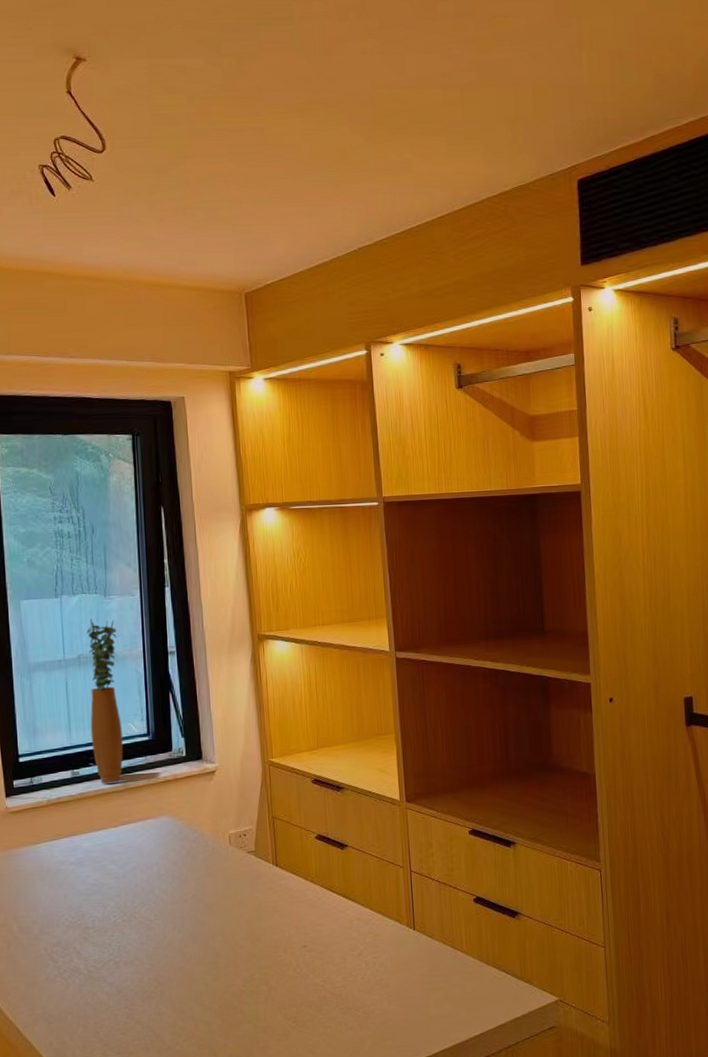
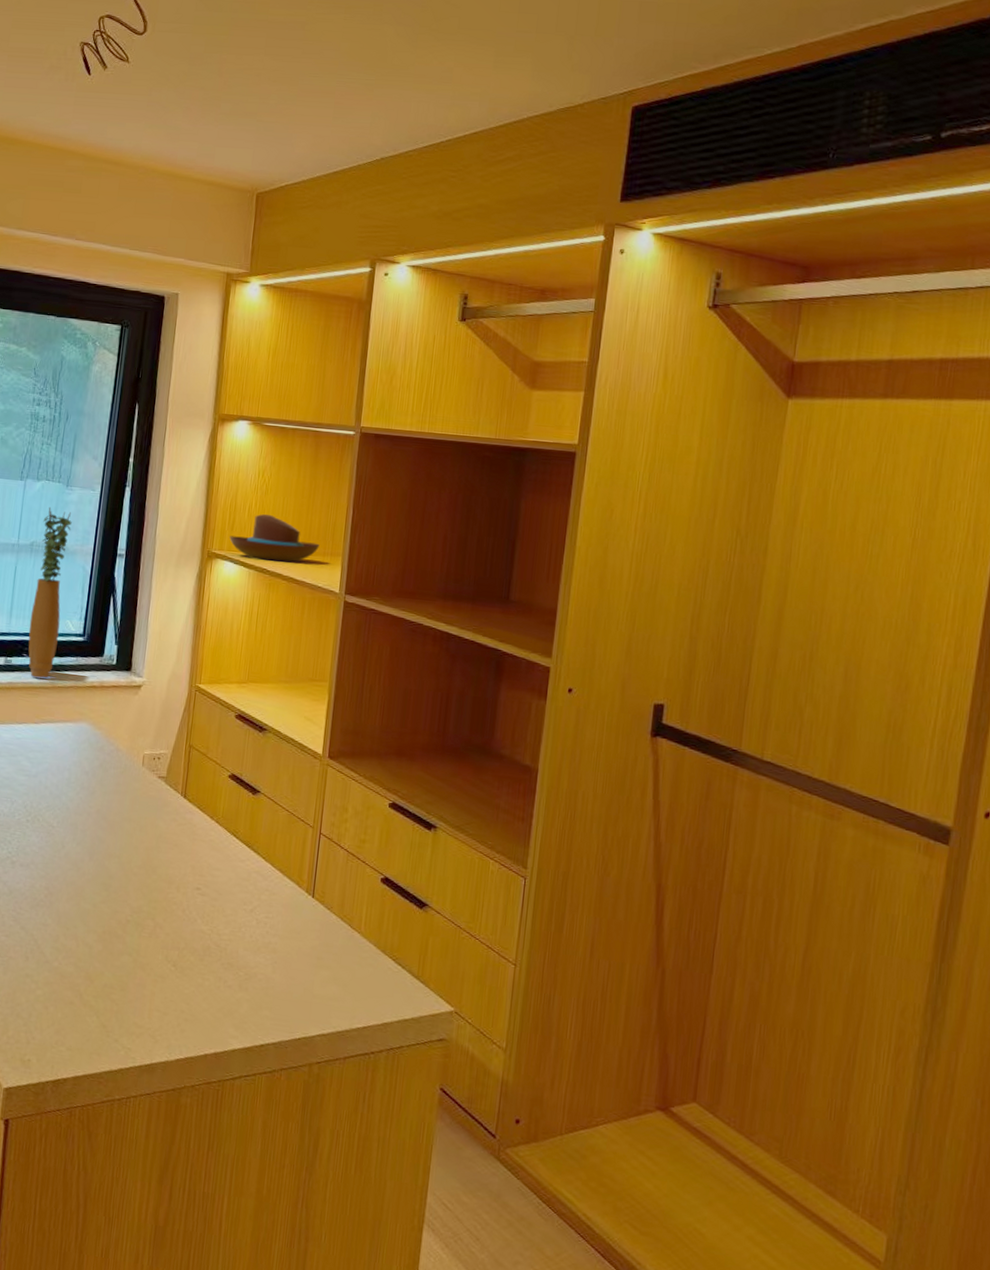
hat: none [276,591,364,634] -> present [229,514,320,562]

